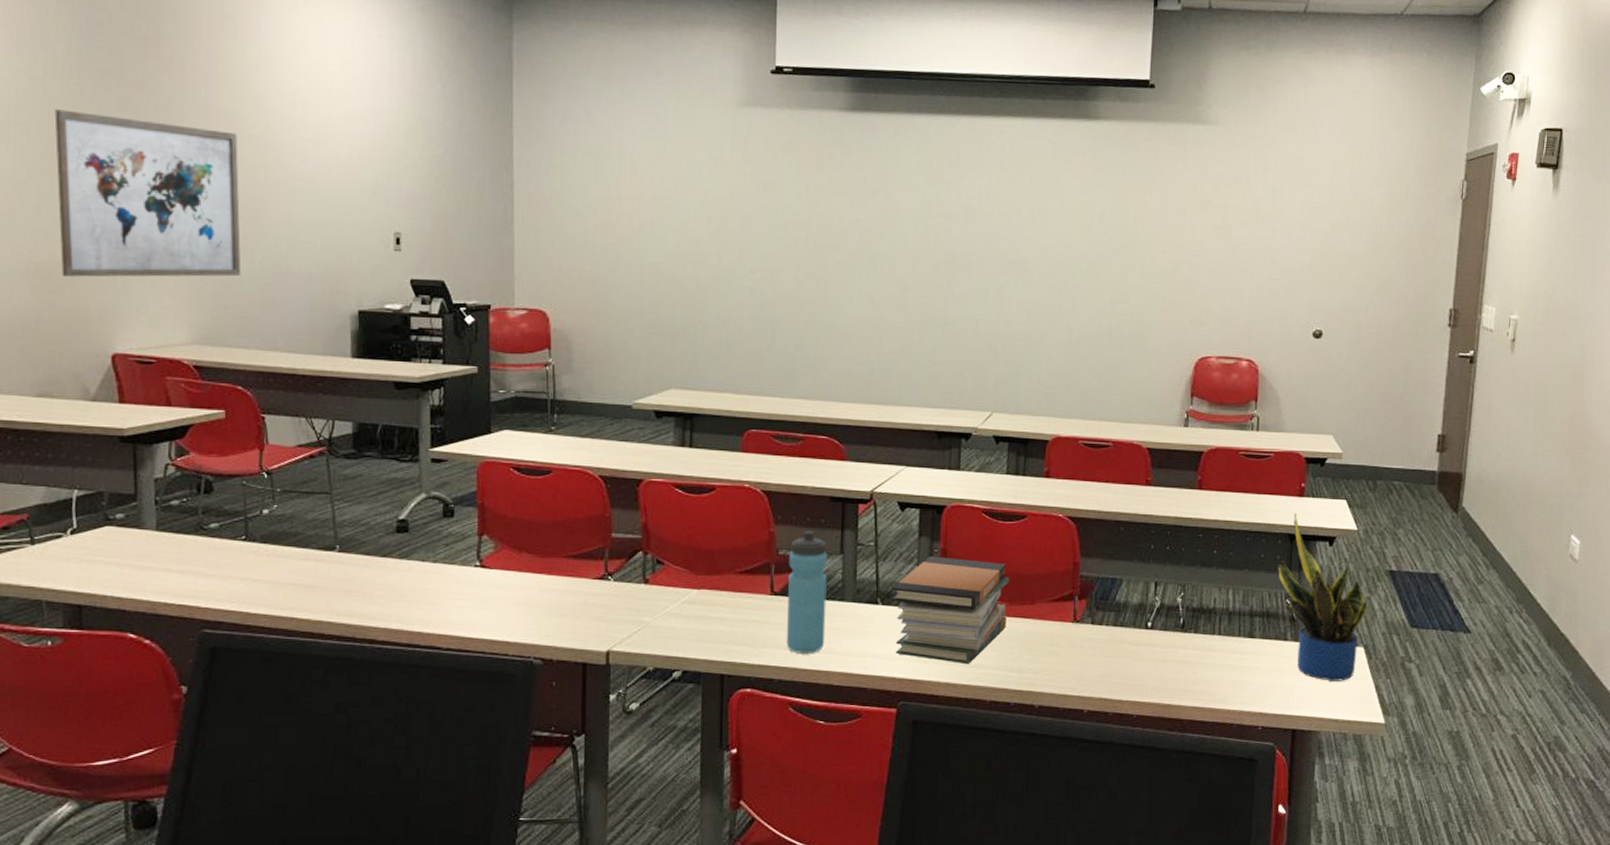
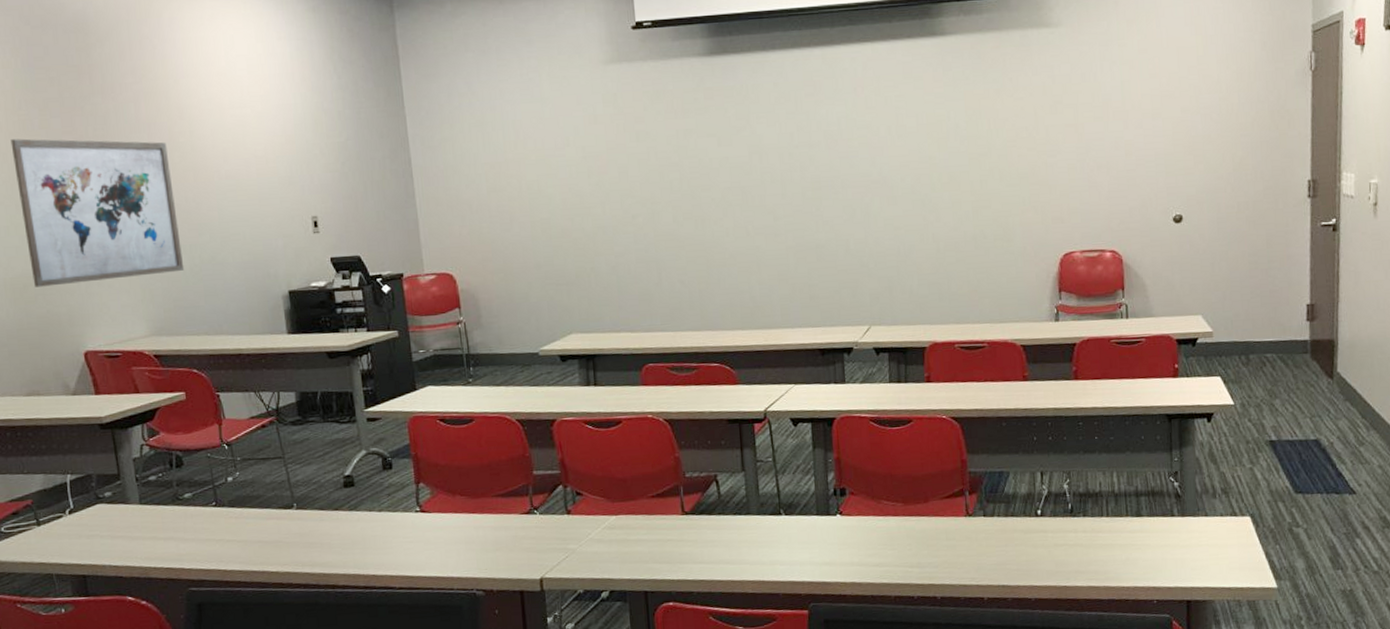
water bottle: present [787,530,827,653] -> none [695,452,736,567]
book stack: present [891,556,1010,665] -> none [792,465,903,564]
potted plant: present [1278,513,1368,681] -> none [1159,393,1251,552]

